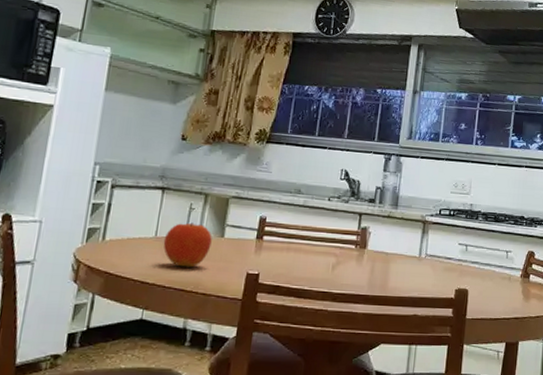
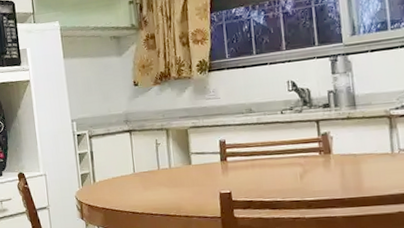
fruit: present [163,222,212,268] -> none [141,156,182,196]

